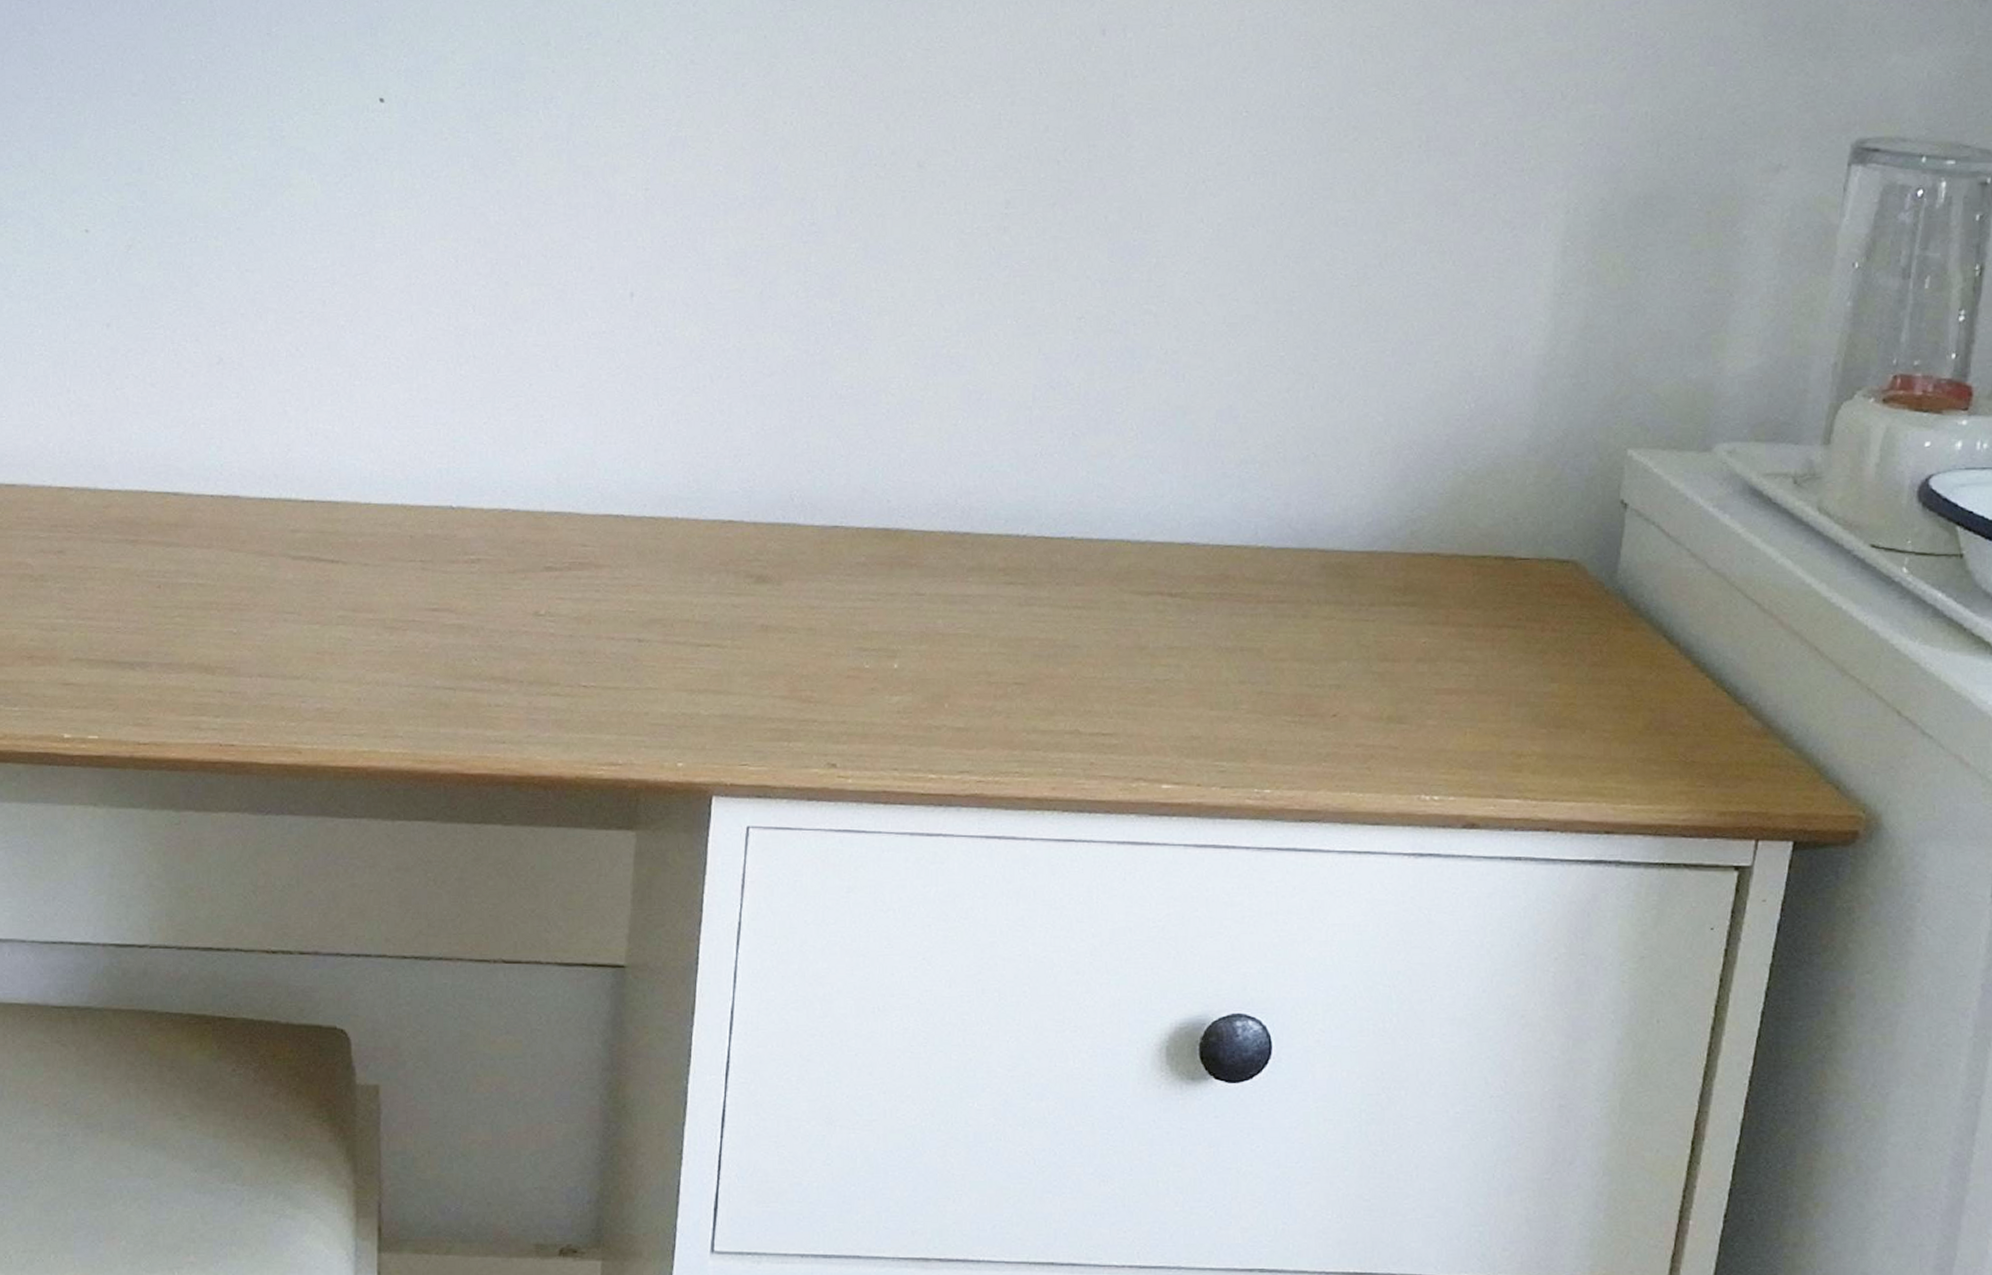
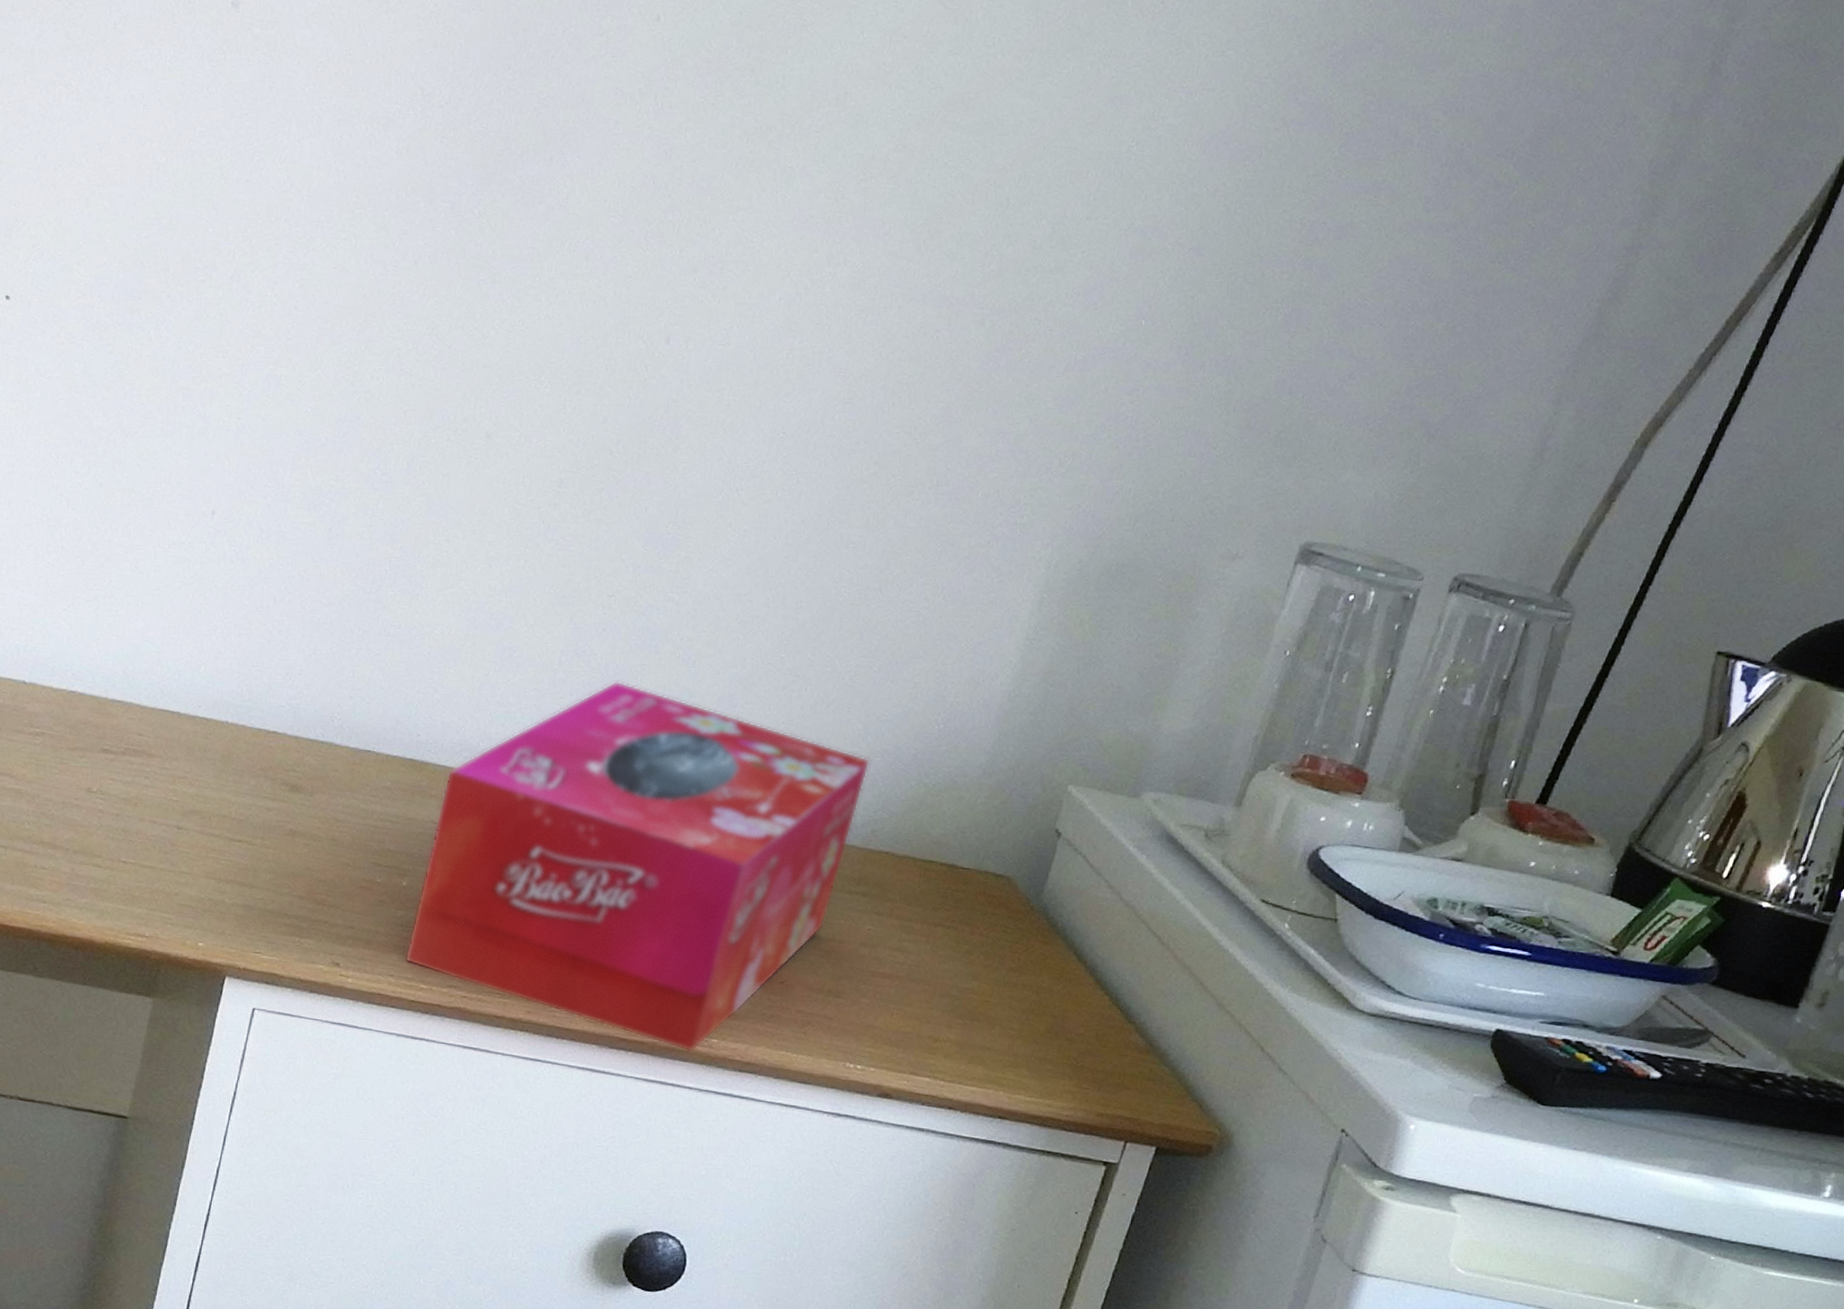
tissue box: none [906,409,1398,809] -> present [404,680,870,1053]

